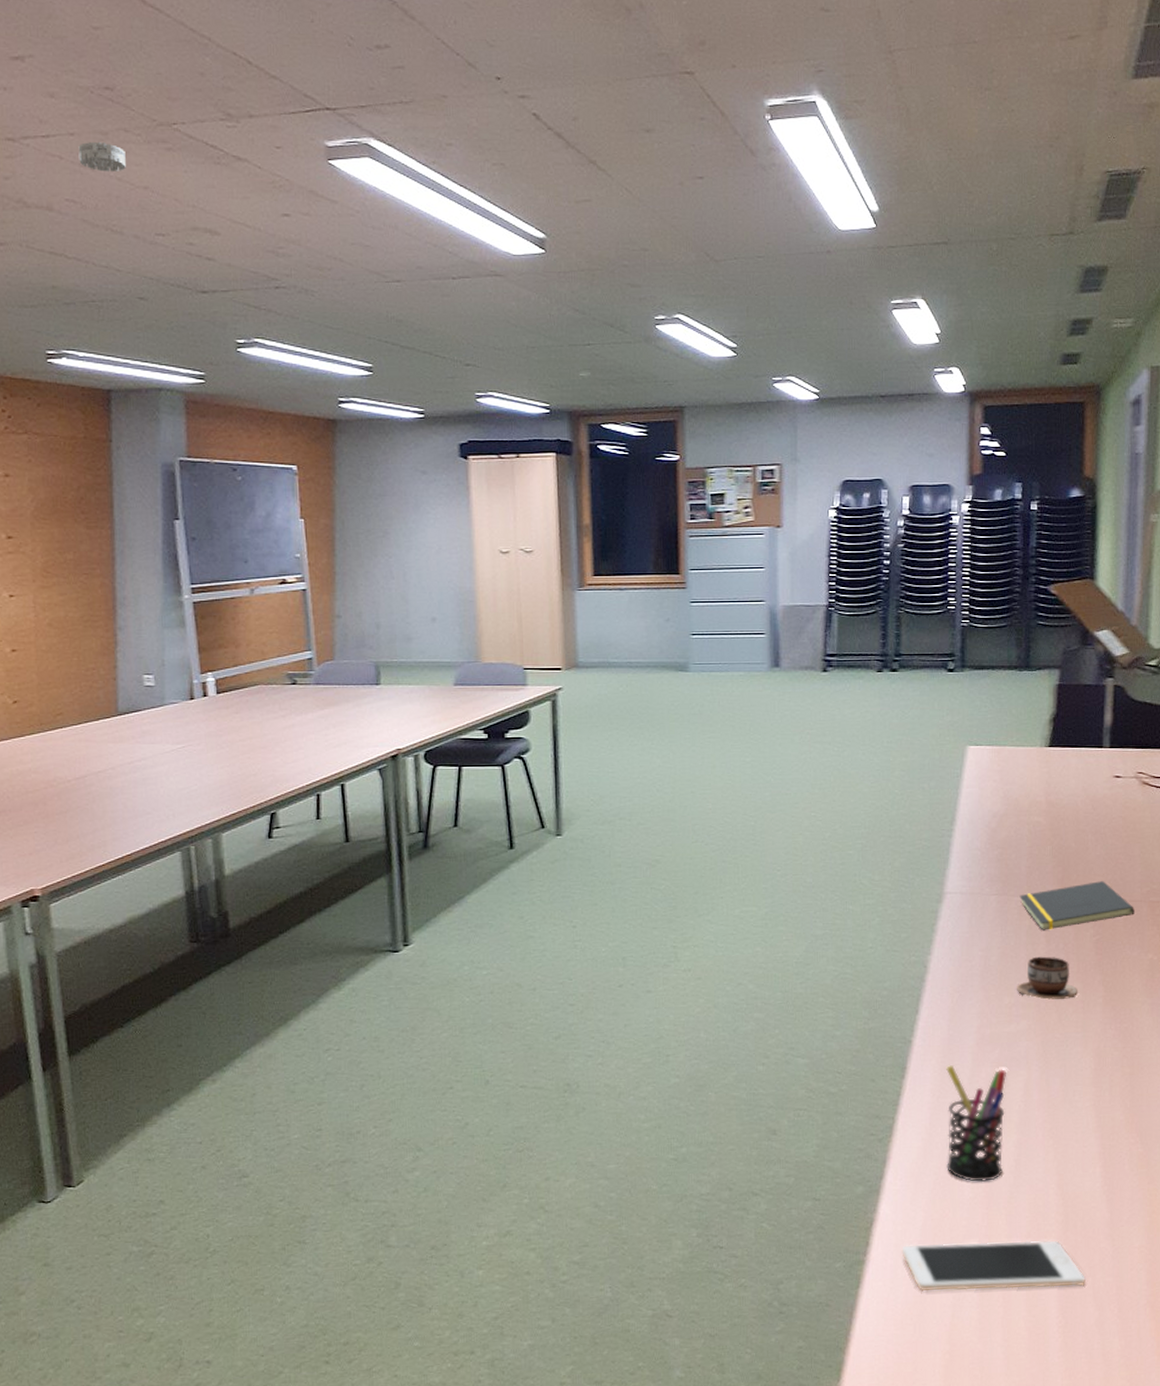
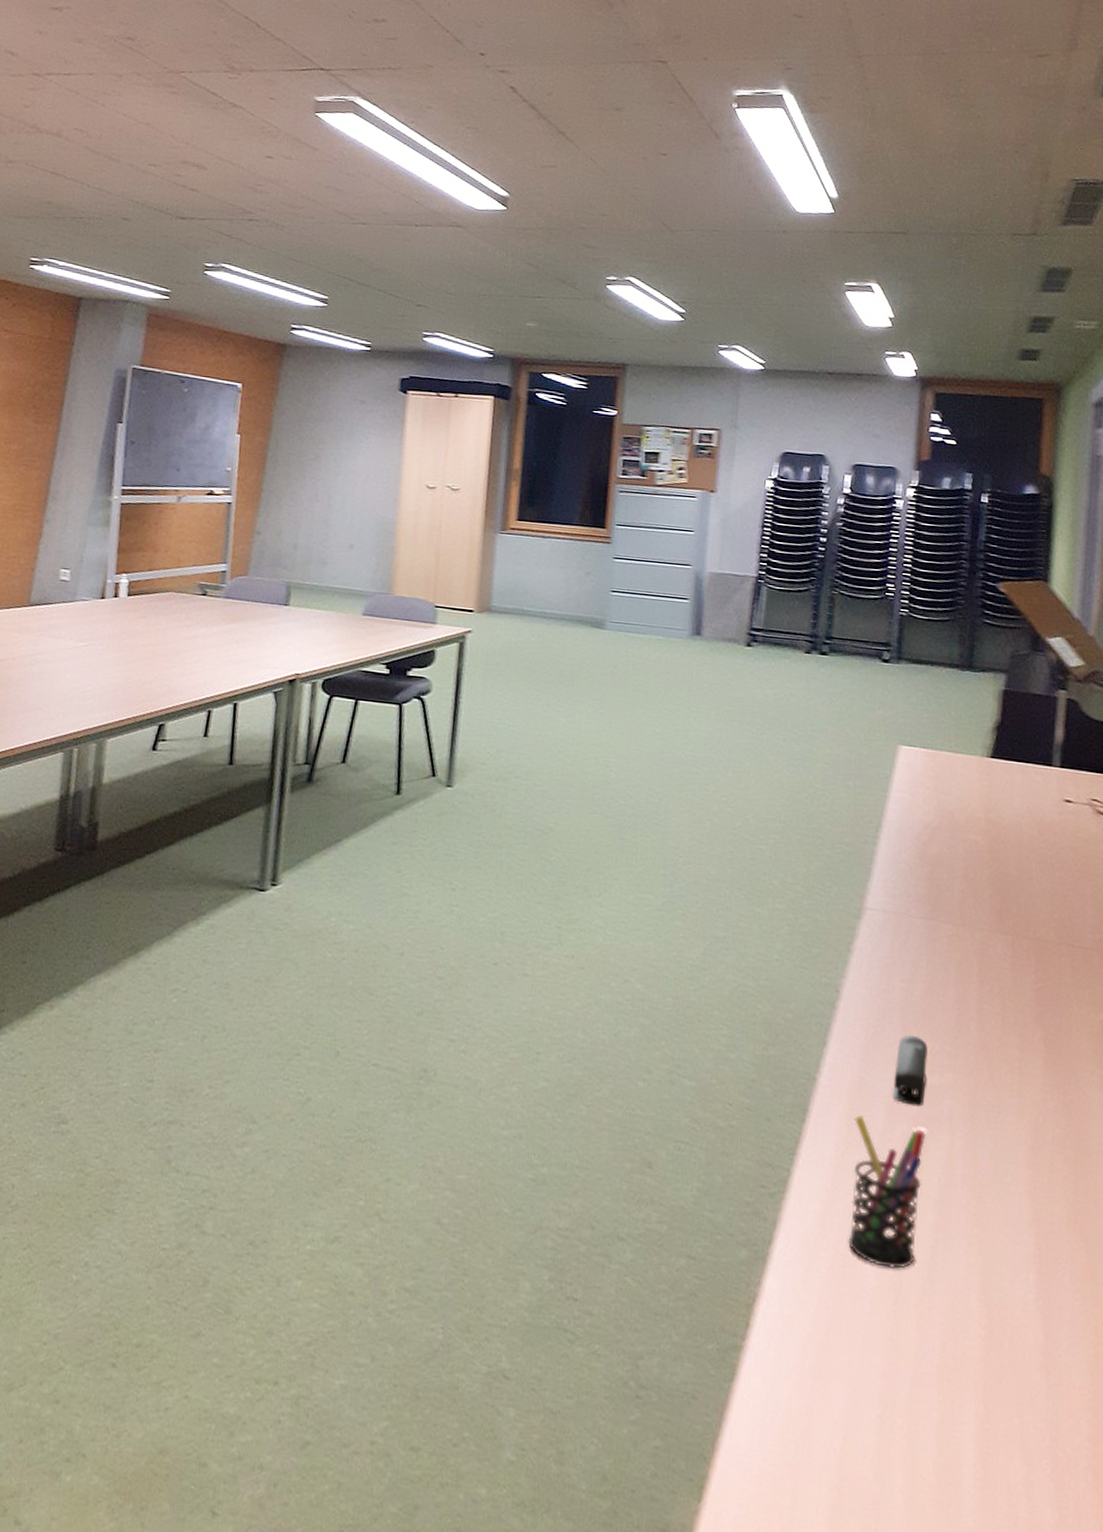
smoke detector: present [78,141,126,173] -> none [92,82,135,109]
cell phone: present [901,1240,1085,1291] -> none [787,1335,1012,1429]
stapler: none [977,993,1005,1051] -> present [893,1034,928,1107]
cup: present [1016,956,1079,1000] -> none [941,998,1015,1055]
notepad: present [1019,881,1134,931] -> none [950,918,1084,969]

